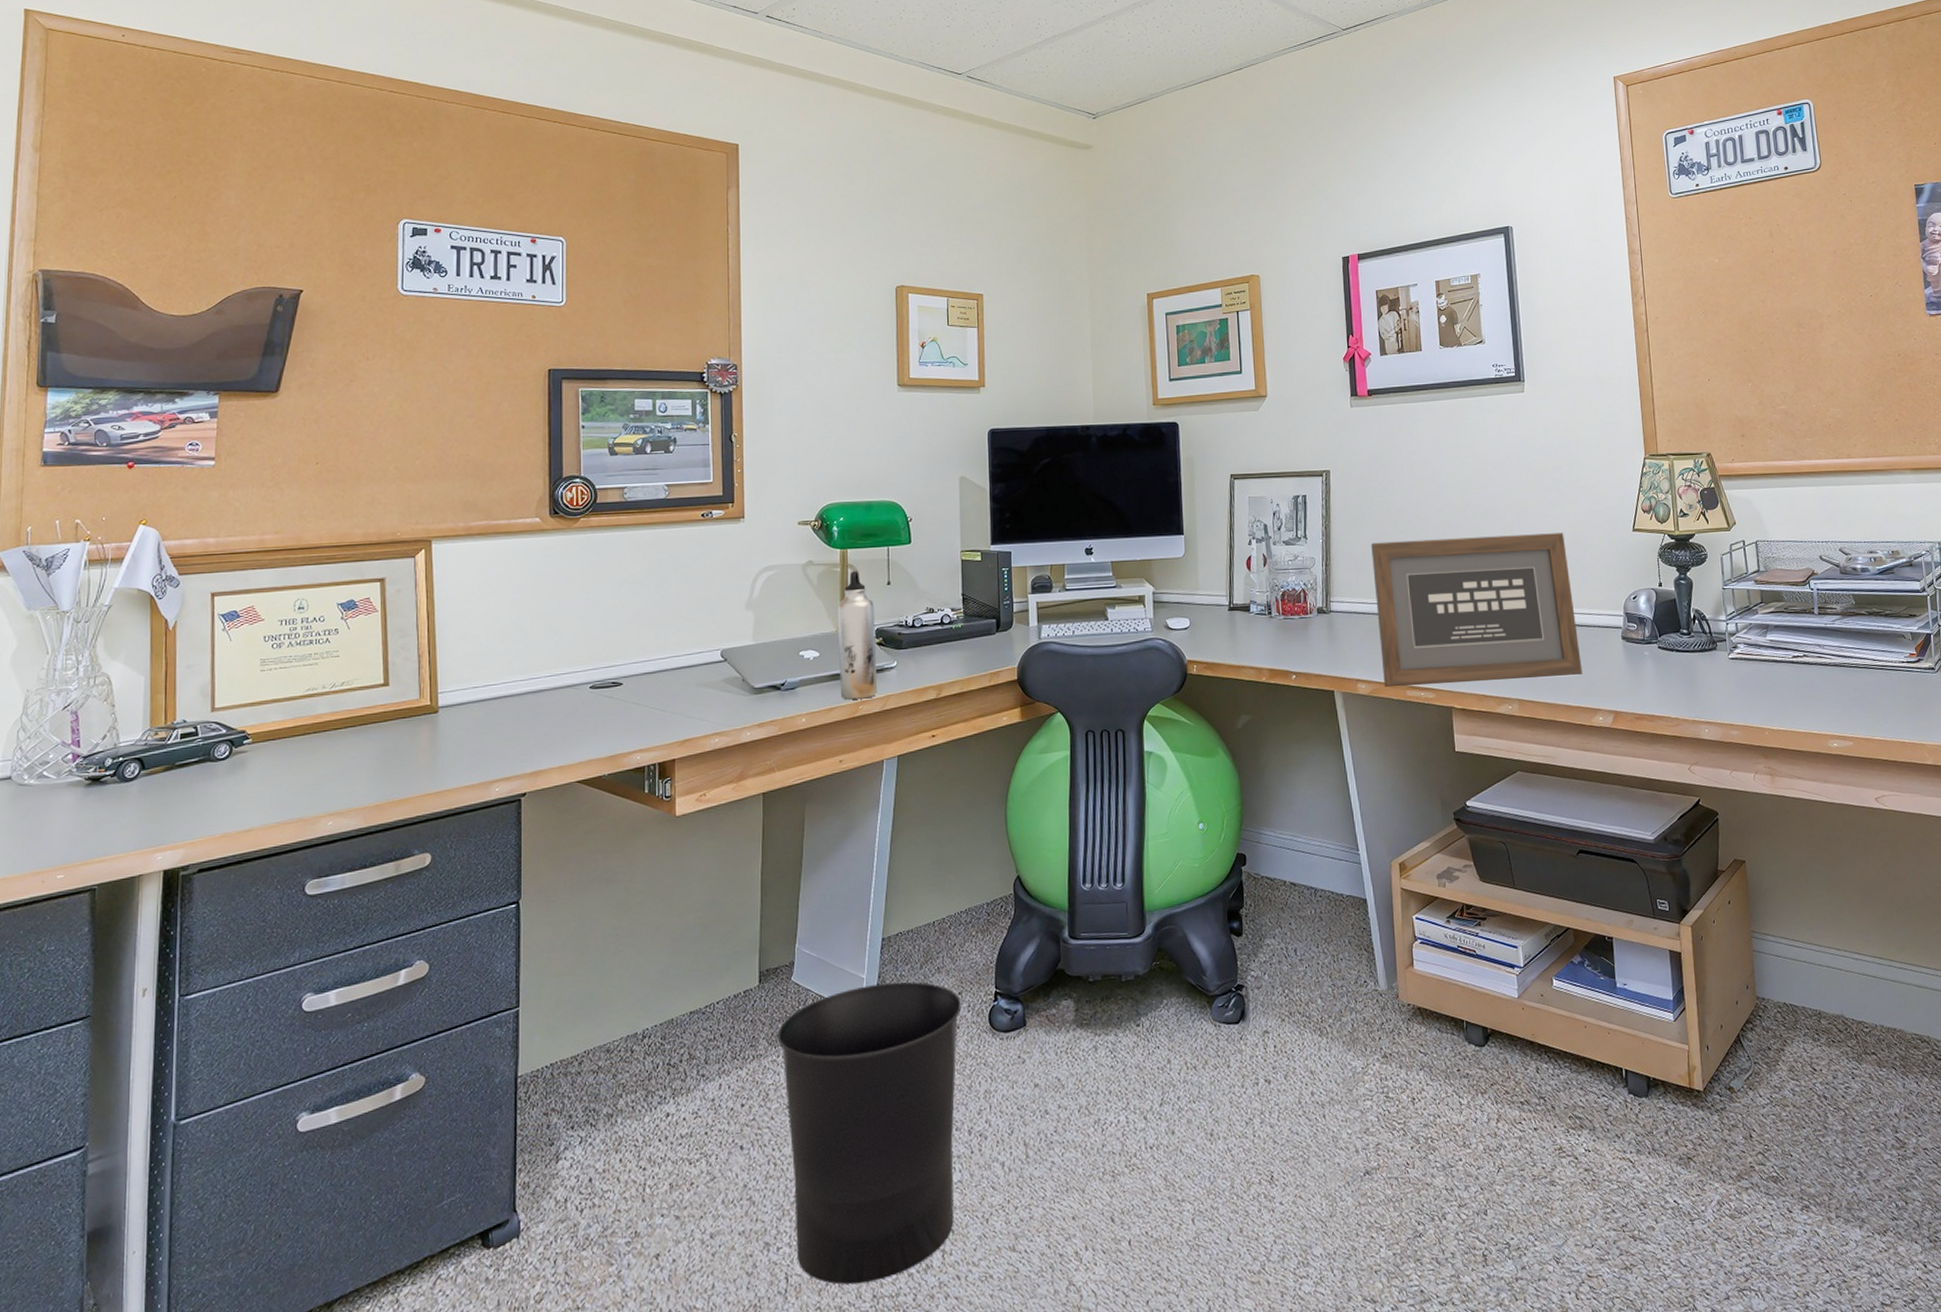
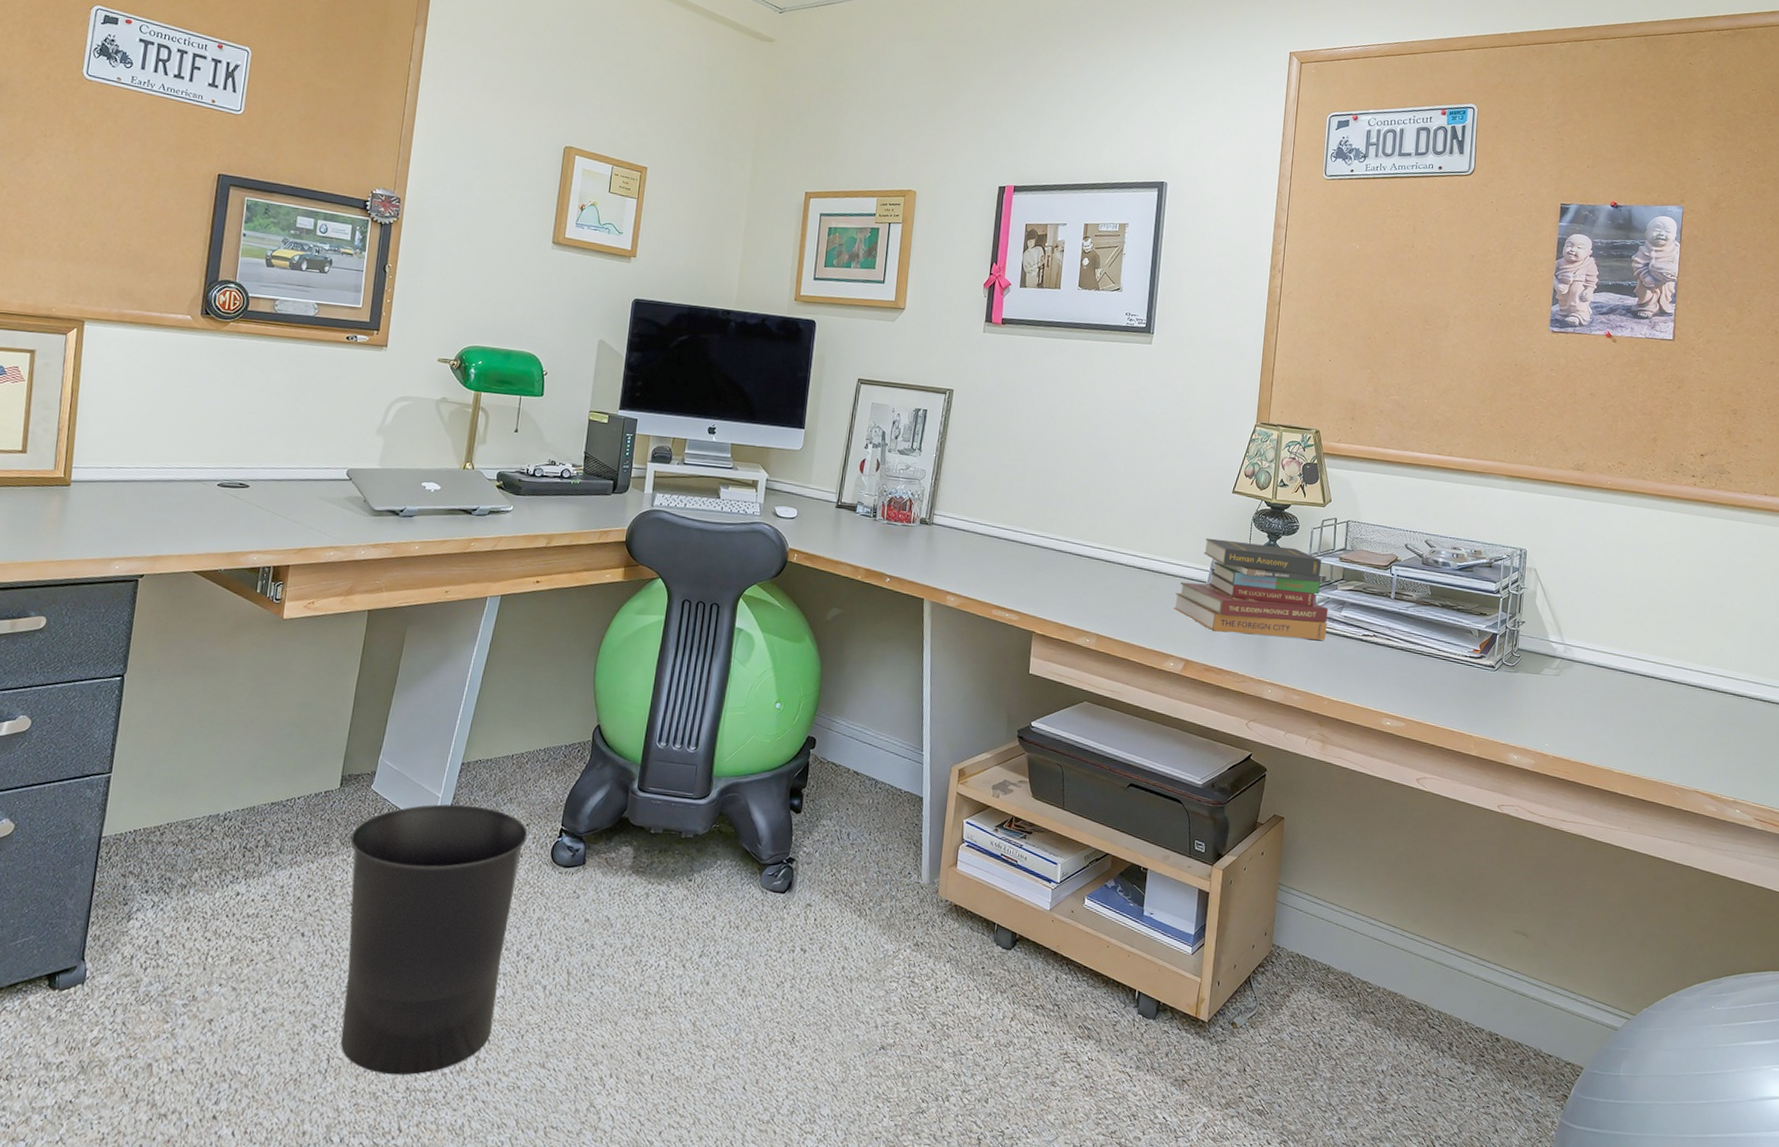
water bottle: present [837,571,878,700] -> none [455,414,500,537]
picture frame: present [1371,533,1582,688] -> none [972,465,1167,620]
books: none [1592,578,1755,677] -> present [1173,538,1329,640]

